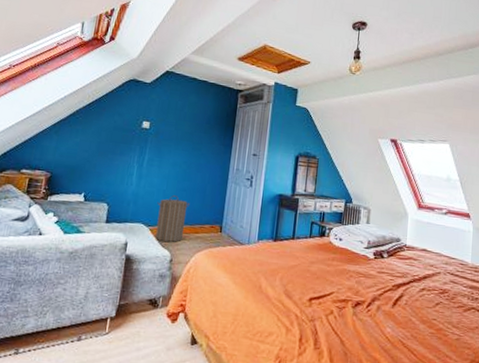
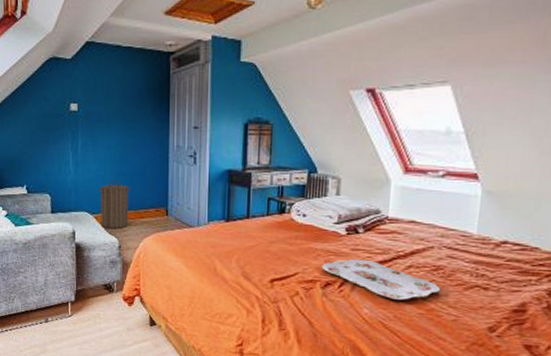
serving tray: none [352,280,447,320] -> present [321,258,441,300]

